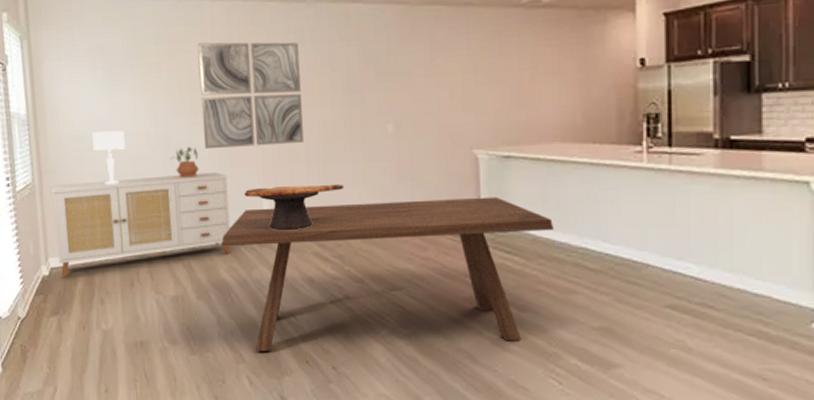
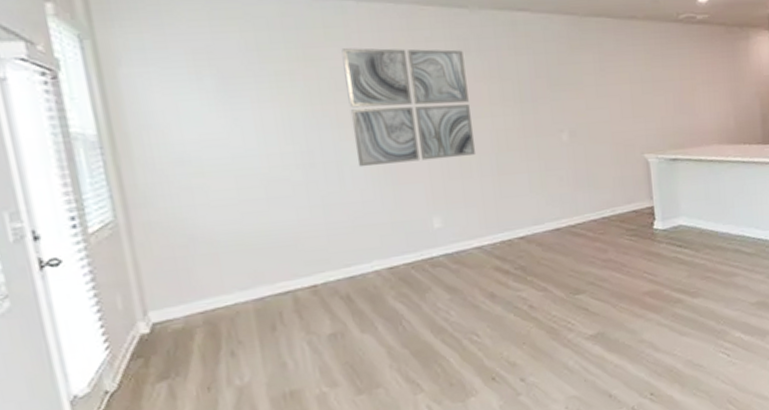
sideboard: present [51,172,230,278] -> none [145,192,398,333]
table lamp: present [93,131,125,184] -> none [203,150,253,215]
potted plant: present [170,146,199,178] -> none [315,165,353,201]
dining table: present [221,196,555,352] -> none [386,196,717,379]
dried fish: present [244,184,344,231] -> none [410,195,521,248]

